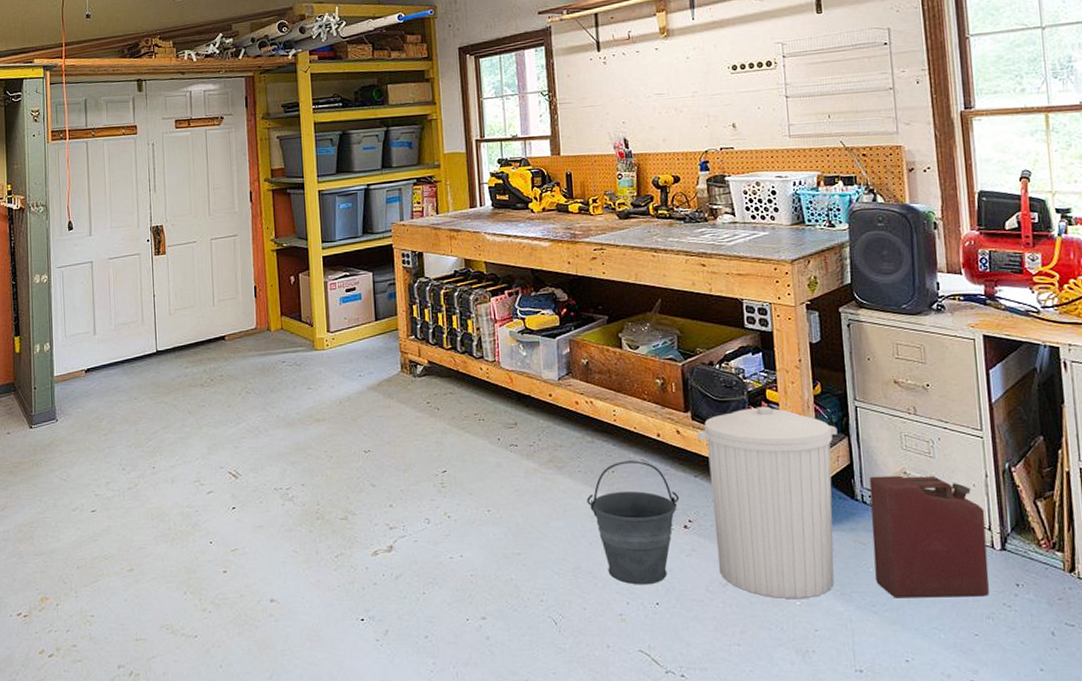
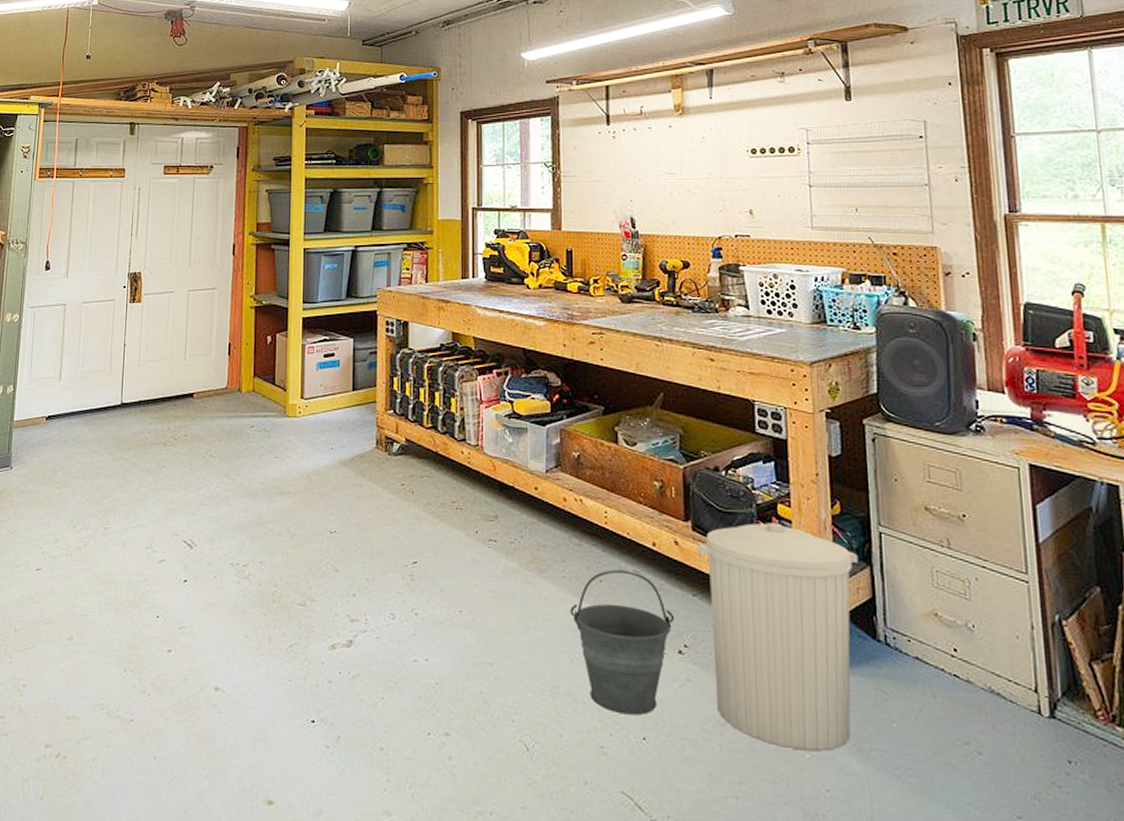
jerry can: present [869,475,989,598] -> none [894,615,1035,772]

